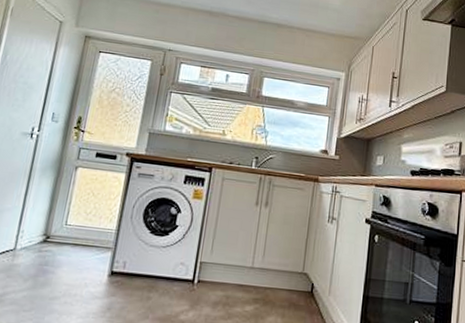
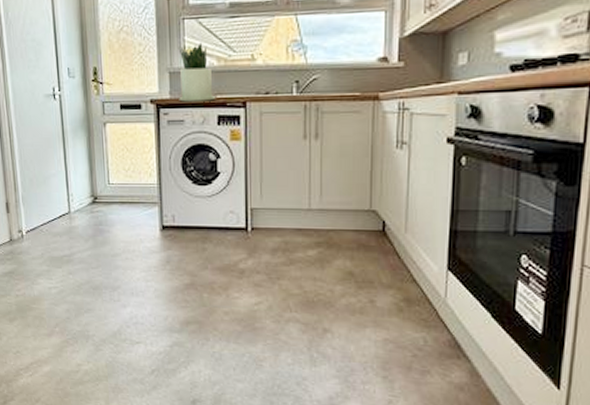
planter: none [153,112,187,163] -> present [178,42,216,103]

